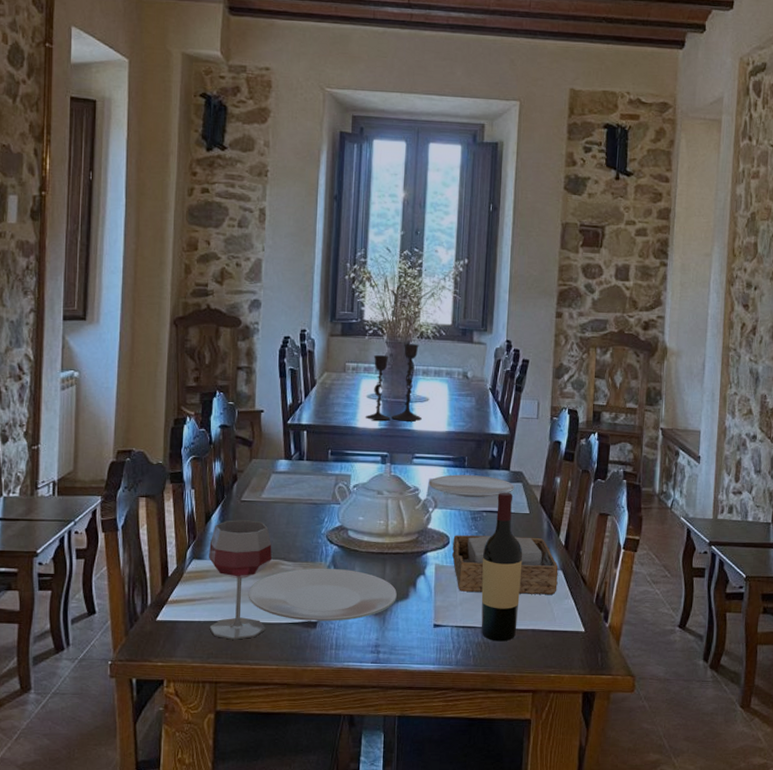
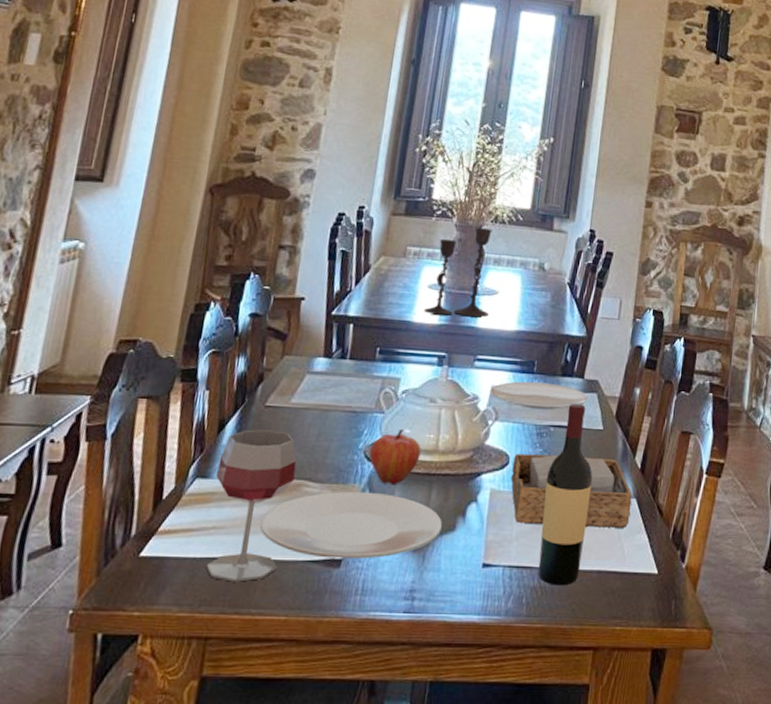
fruit: none [331,516,374,563] -> present [369,428,421,486]

